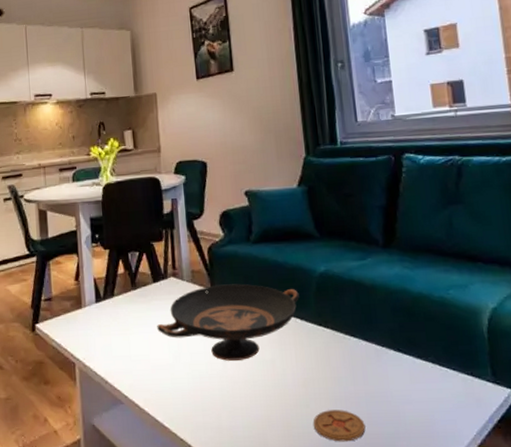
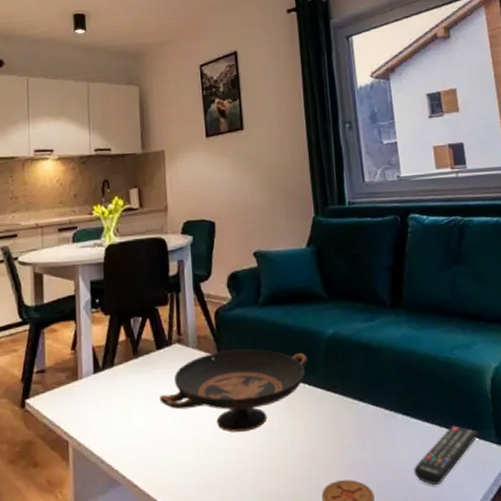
remote control: none [405,363,474,419] -> present [414,425,479,485]

